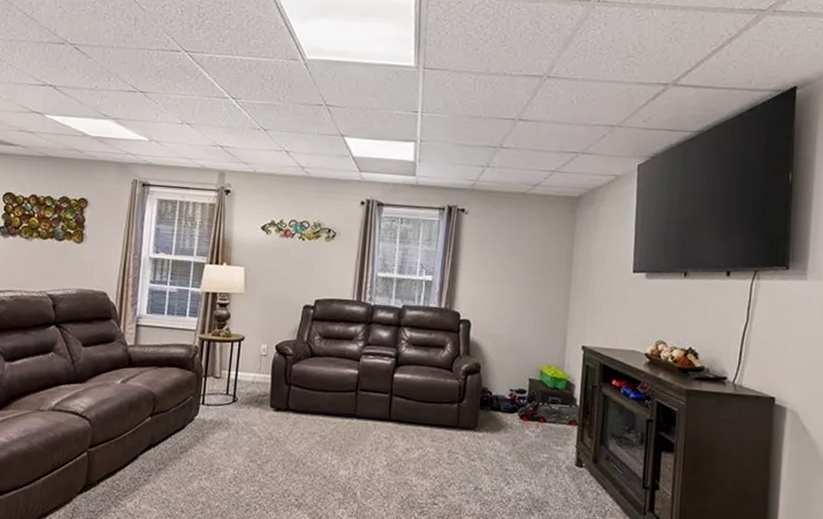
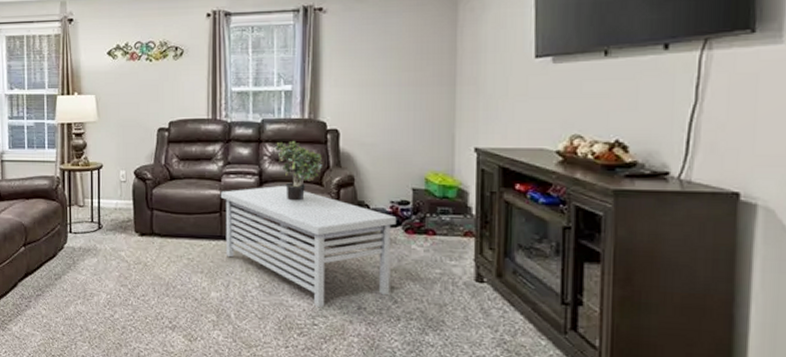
coffee table: none [357,368,514,488] -> present [220,185,397,308]
potted plant: none [411,327,455,385] -> present [273,140,323,201]

